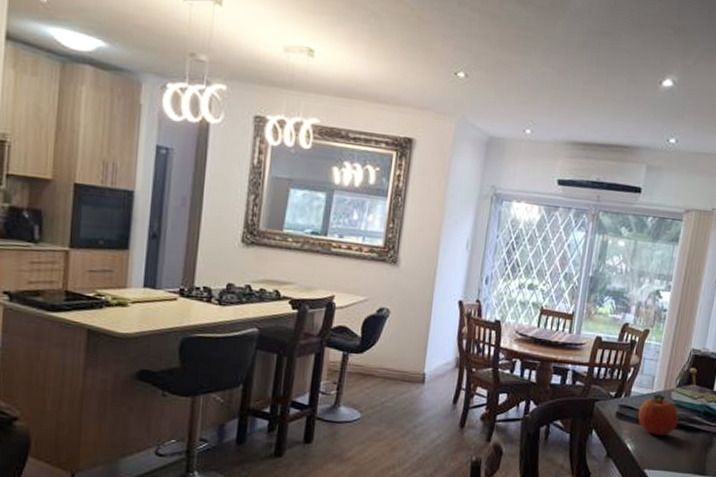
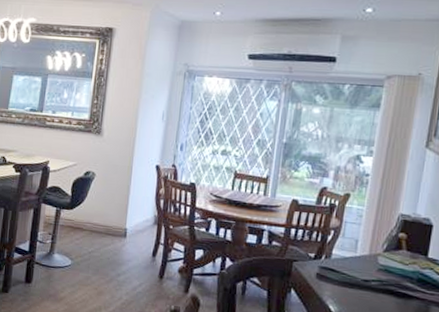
fruit: present [637,394,679,436] -> none [340,257,388,300]

